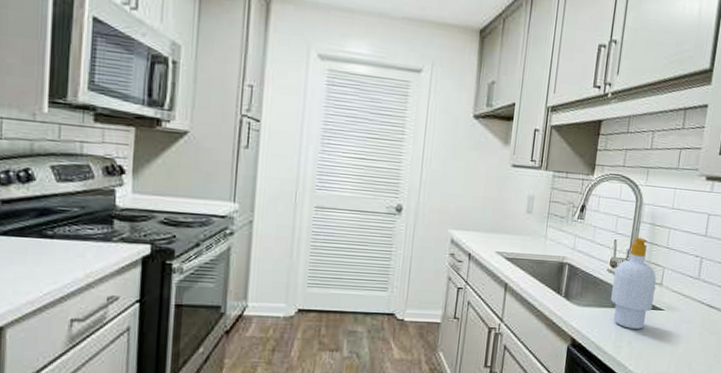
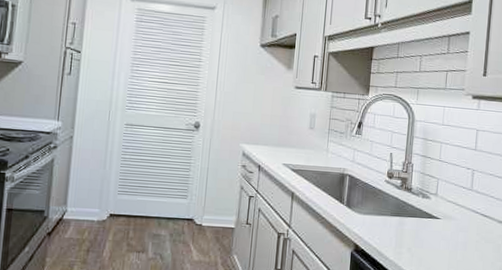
soap bottle: present [611,237,656,329] -> none [390,151,431,237]

